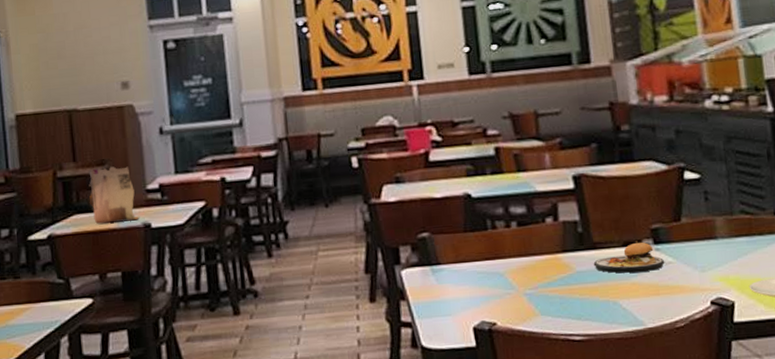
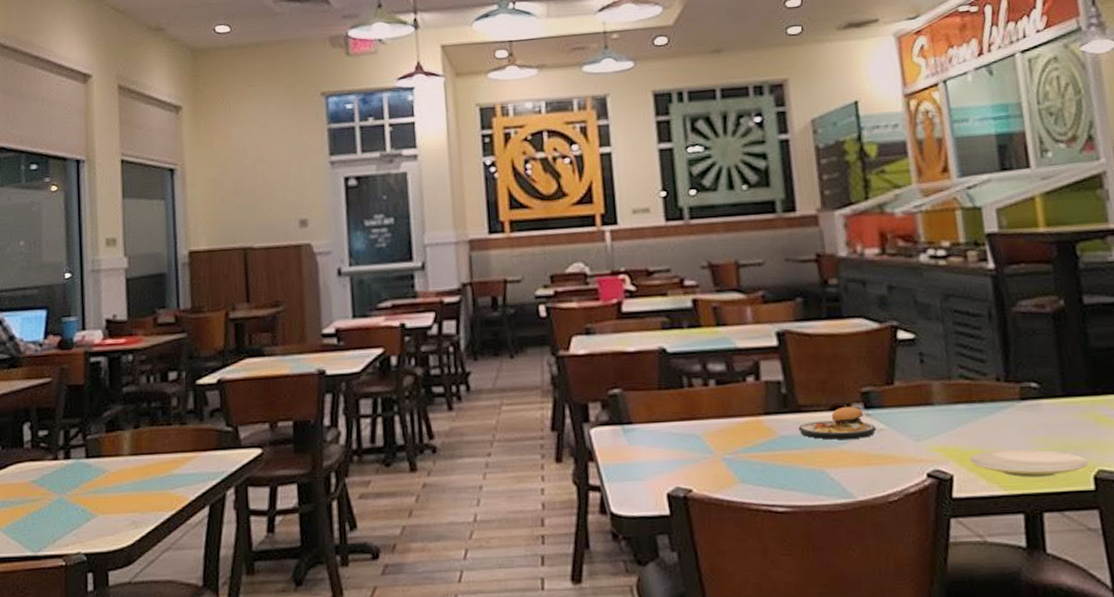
paper bag: present [89,166,140,224] -> none [261,308,315,369]

